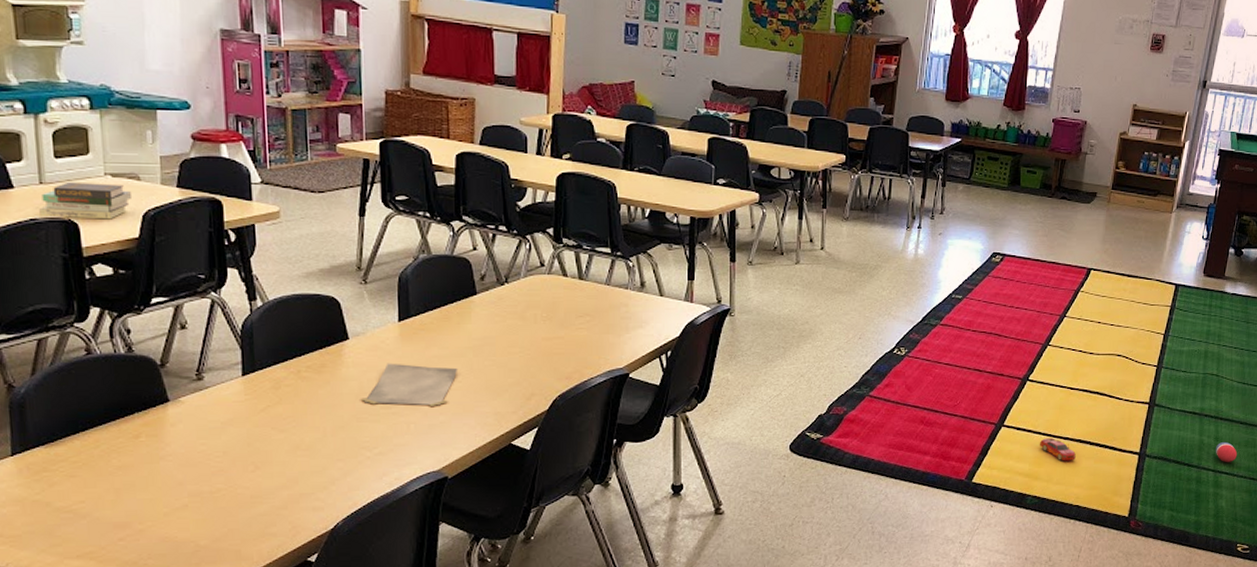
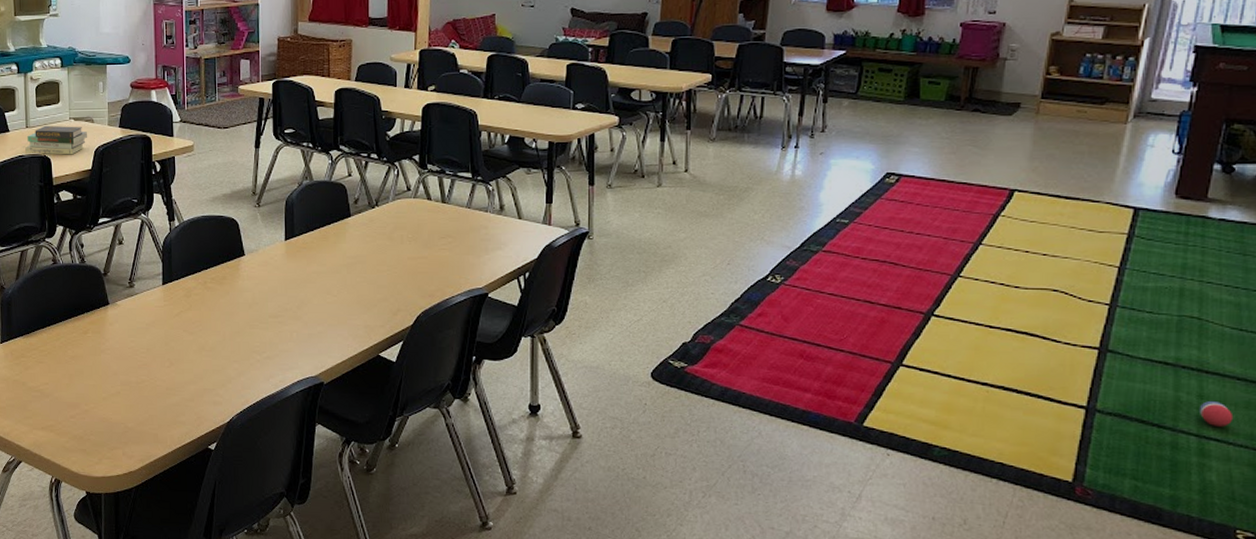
parchment: present [360,363,458,406] -> none [253,277,334,317]
toy car: present [1039,438,1076,461] -> none [948,382,998,411]

